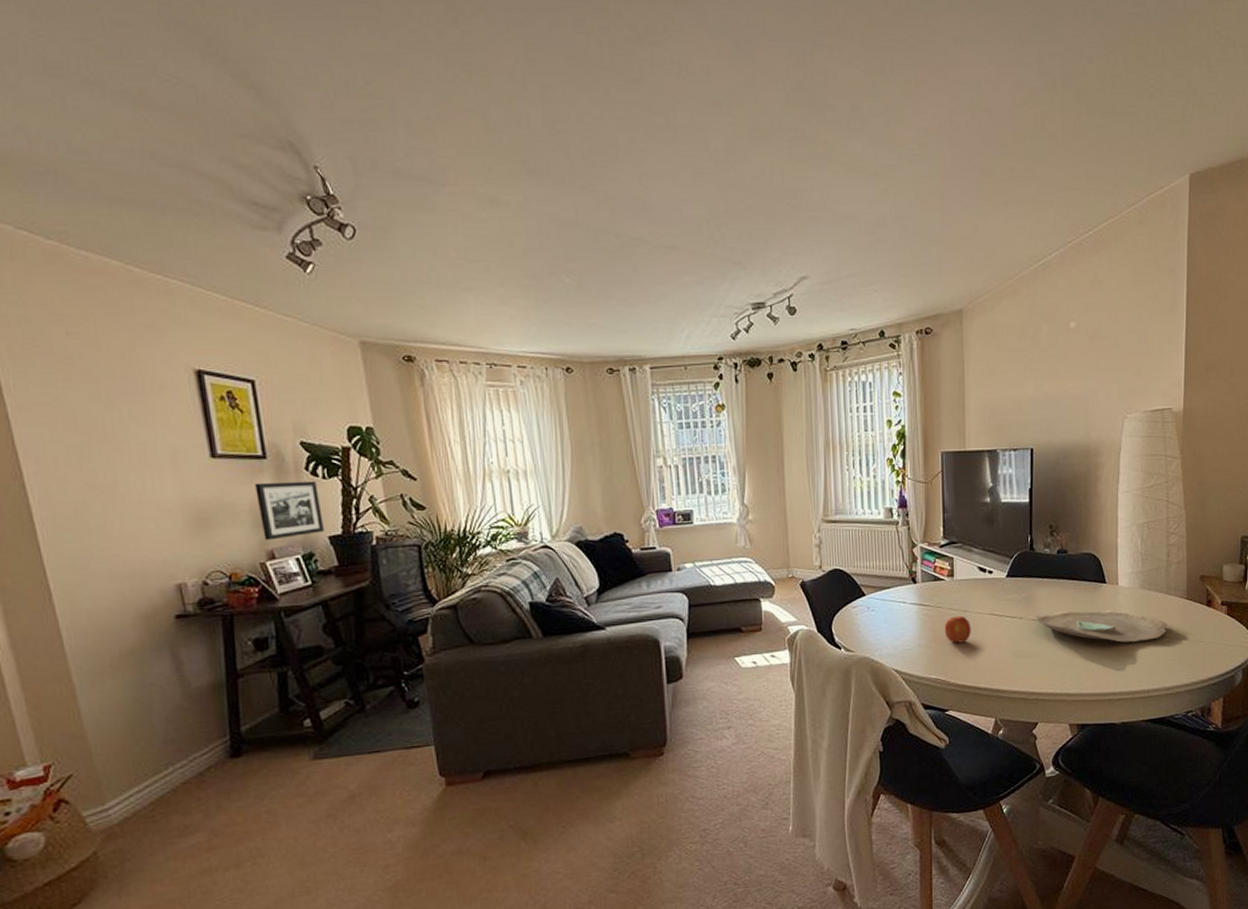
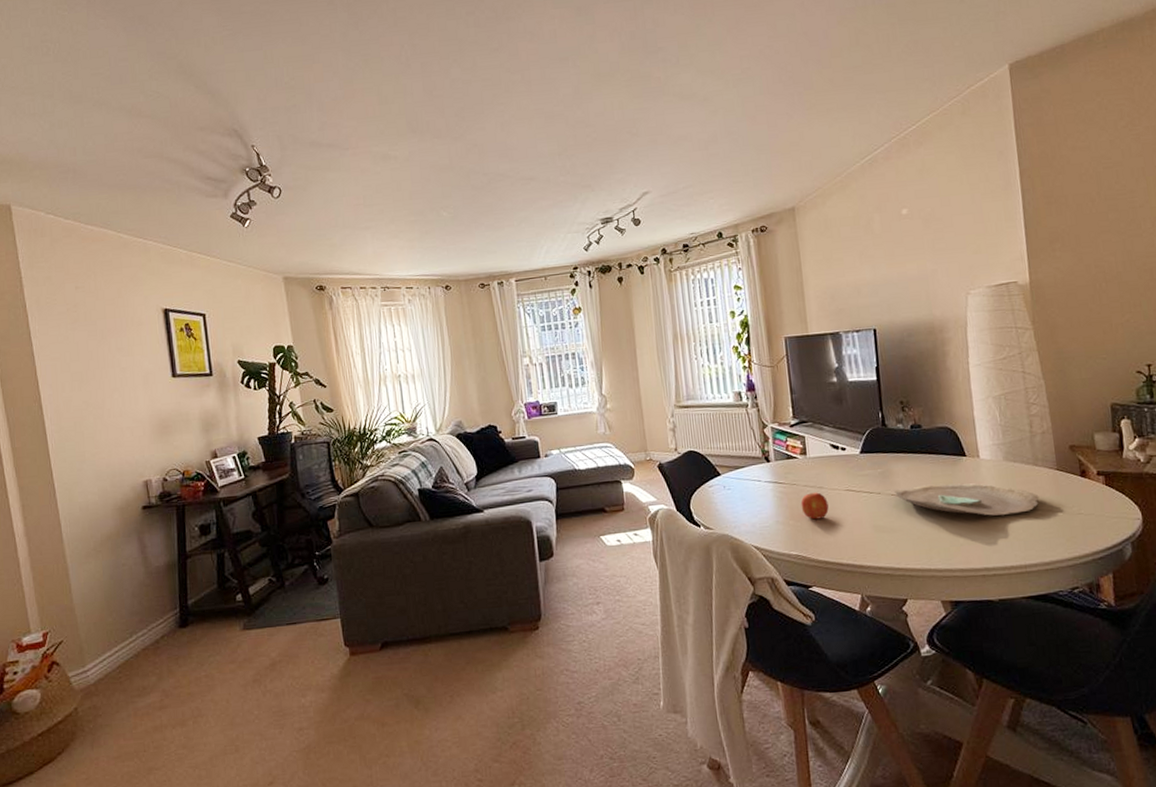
picture frame: present [255,480,324,541] -> none [204,391,255,443]

